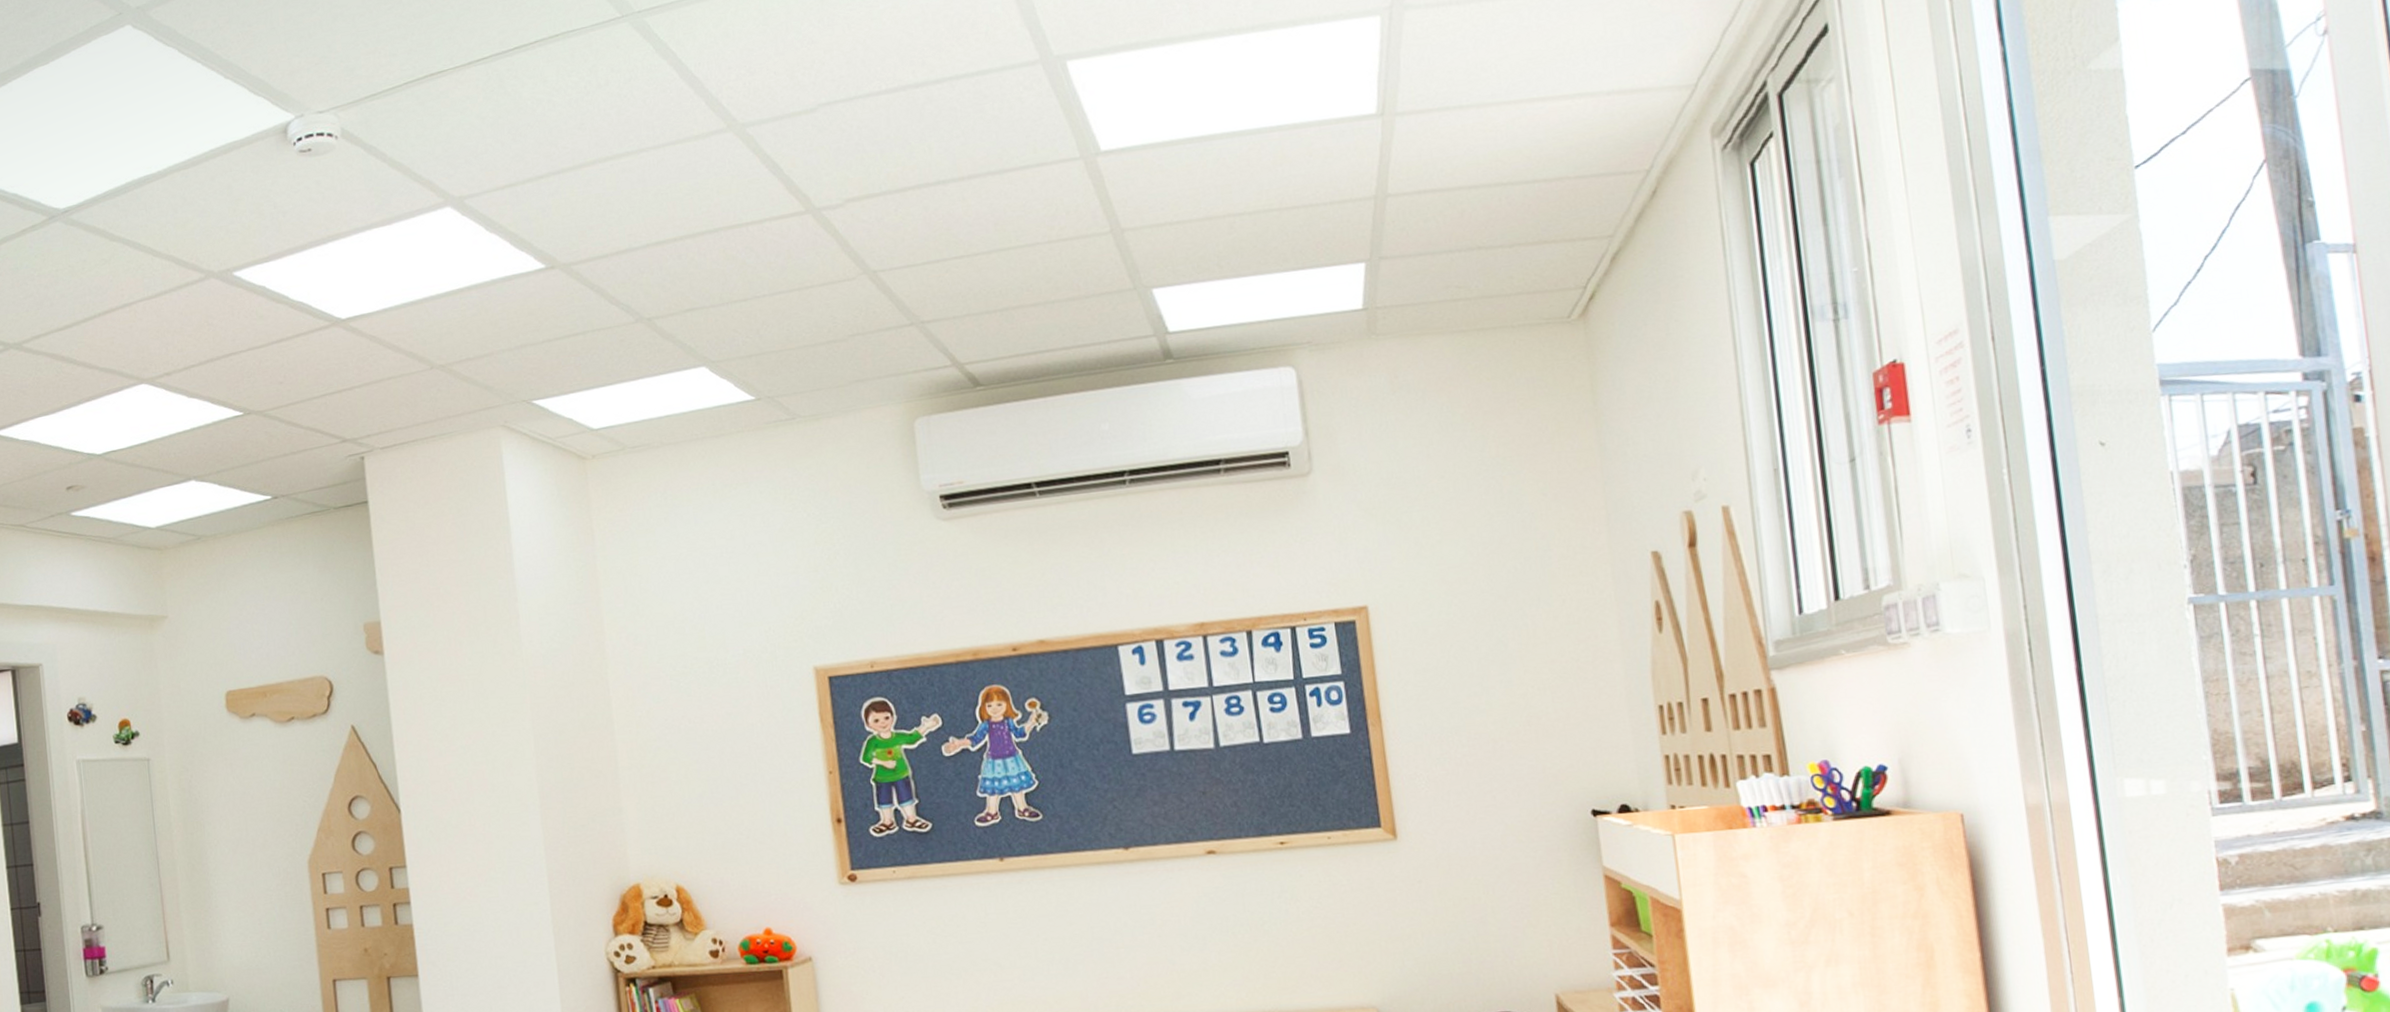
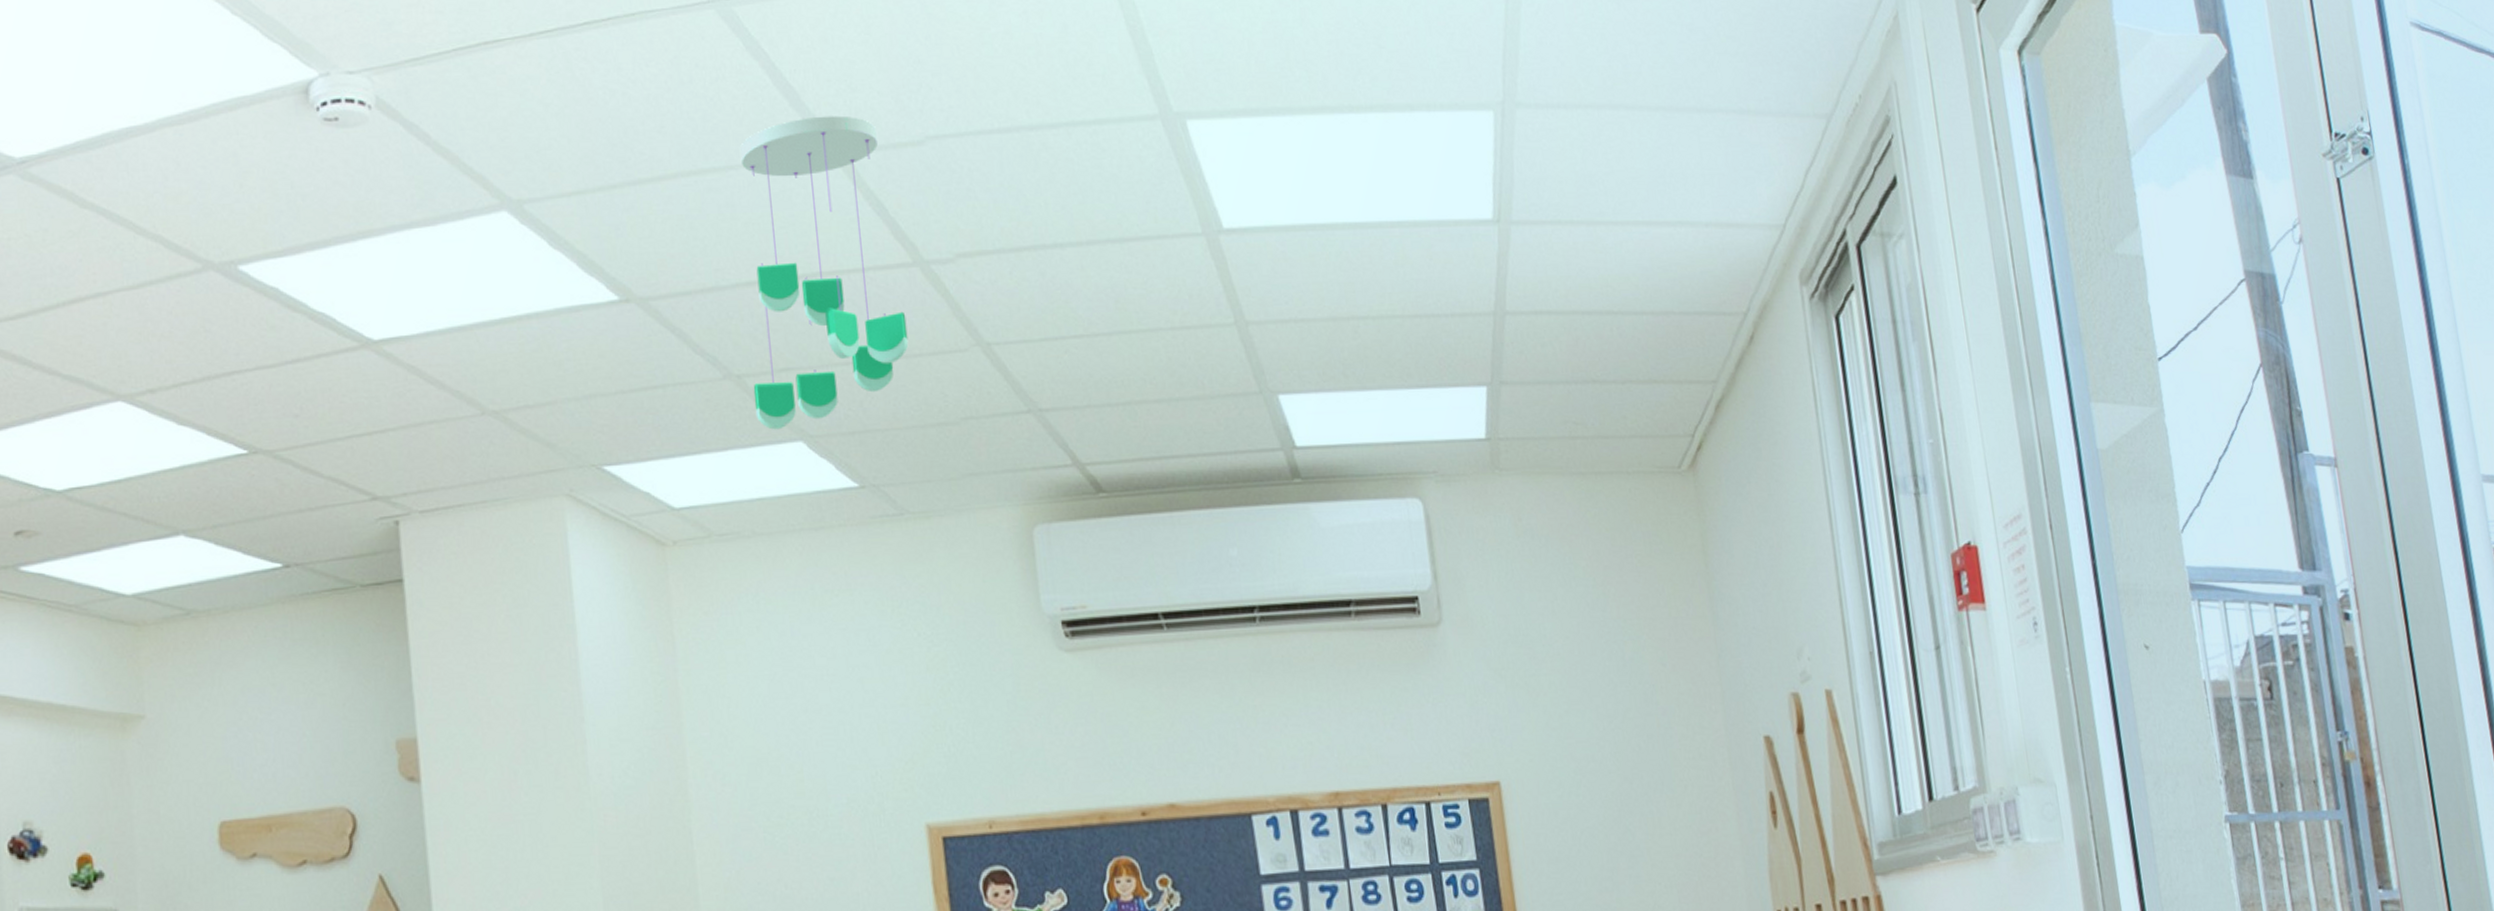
ceiling mobile: none [650,95,801,360] -> present [739,115,909,430]

